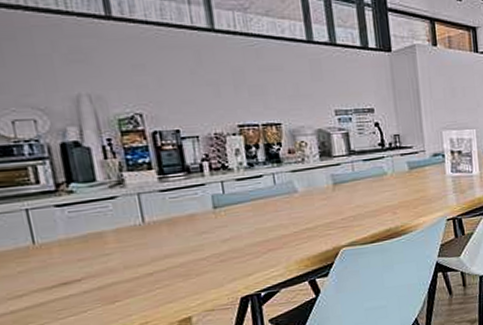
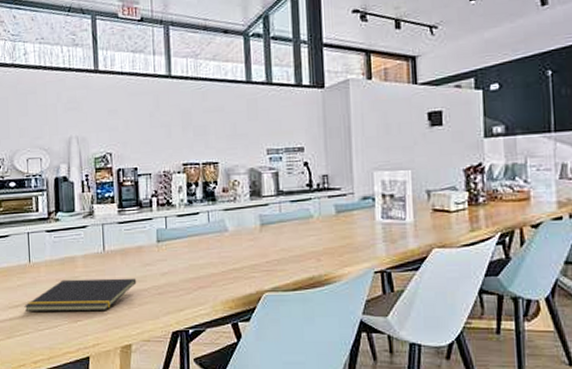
notepad: none [32,248,192,301] -> present [24,278,137,311]

